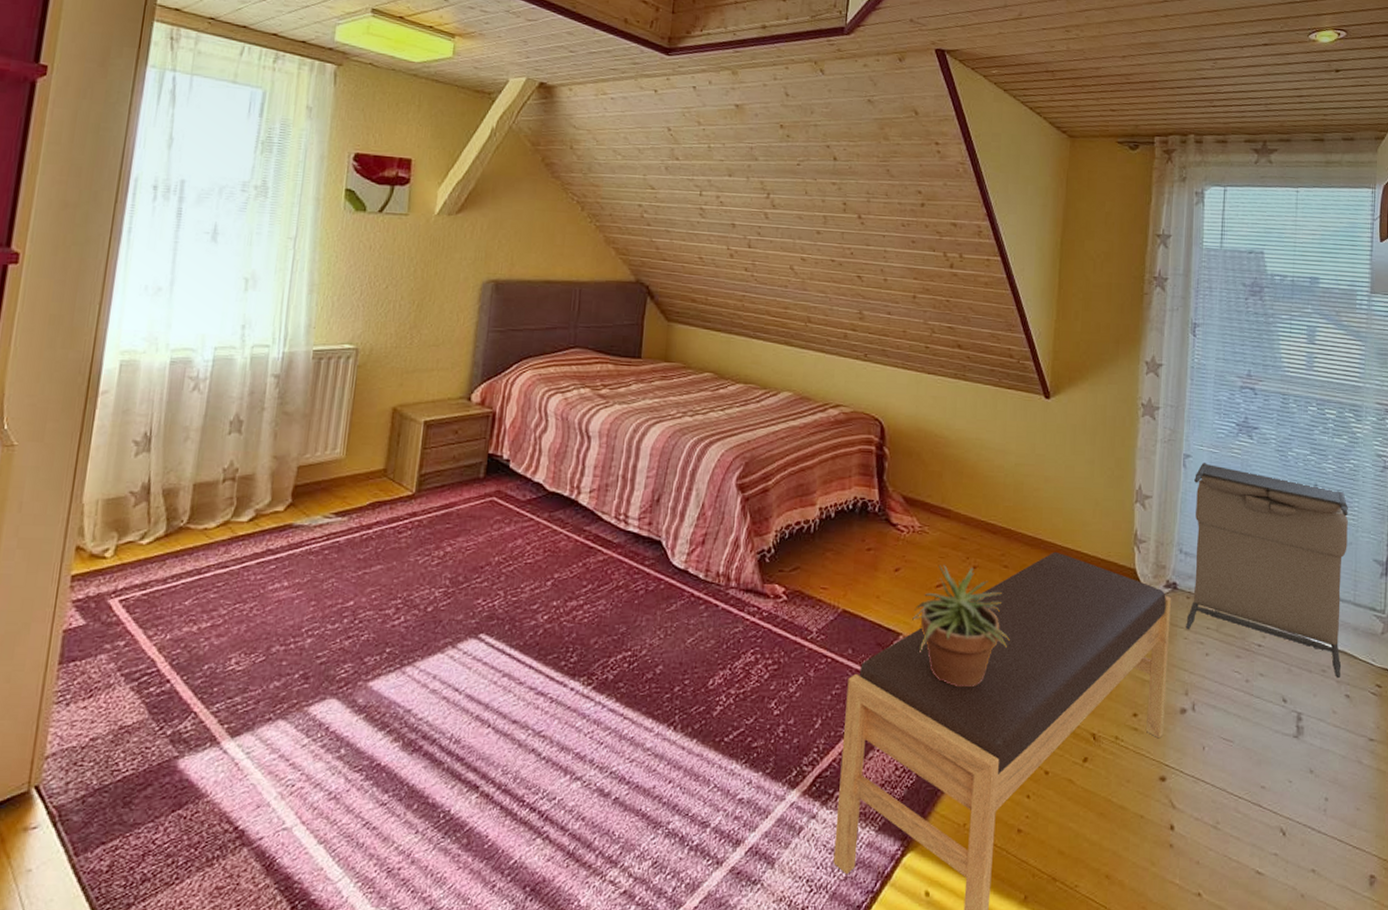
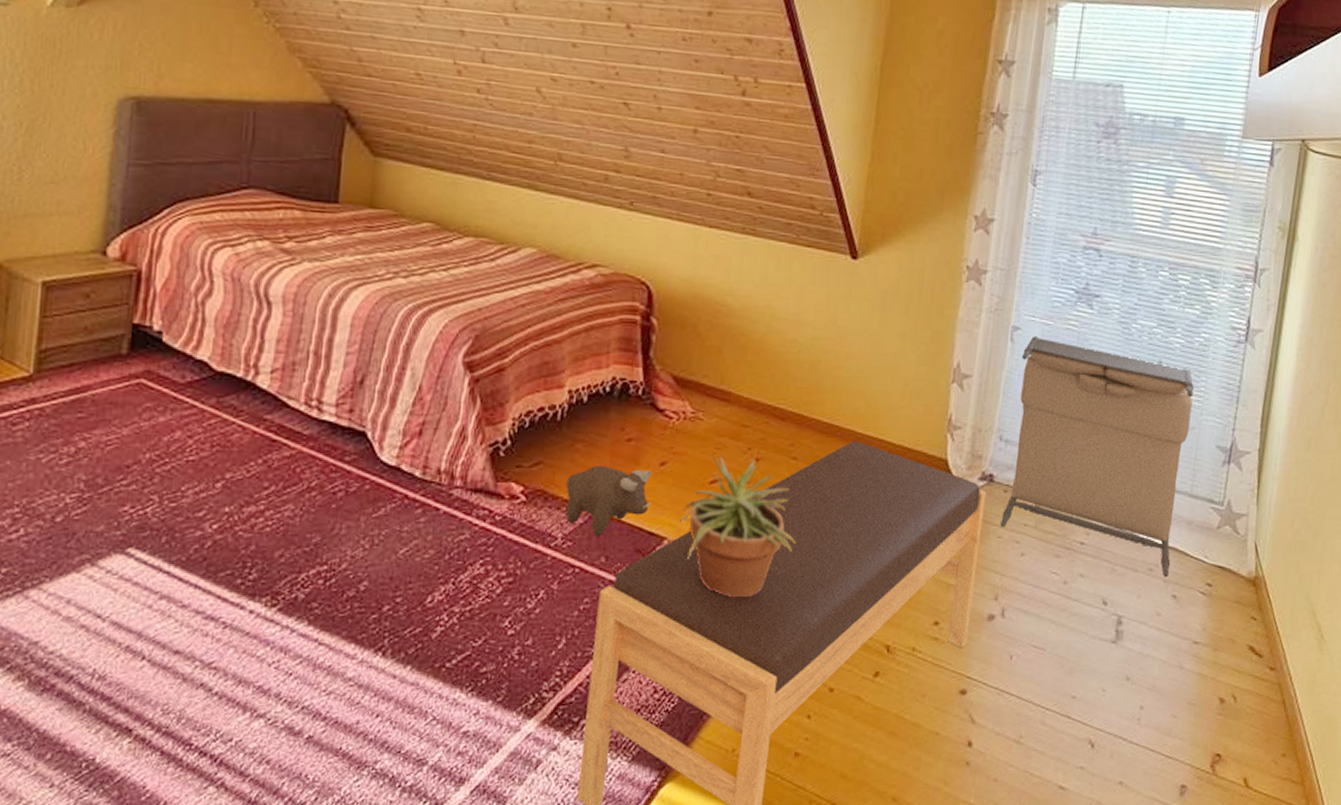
plush toy: none [819,570,889,631] -> present [565,464,652,536]

